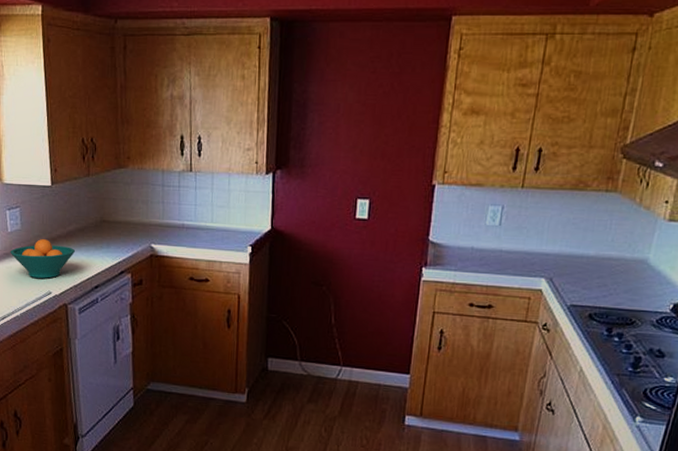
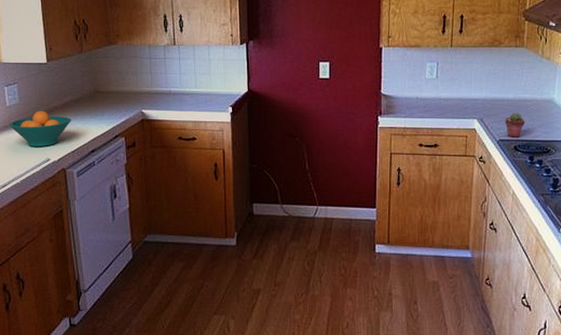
potted succulent: none [580,273,607,304] -> present [505,113,525,137]

